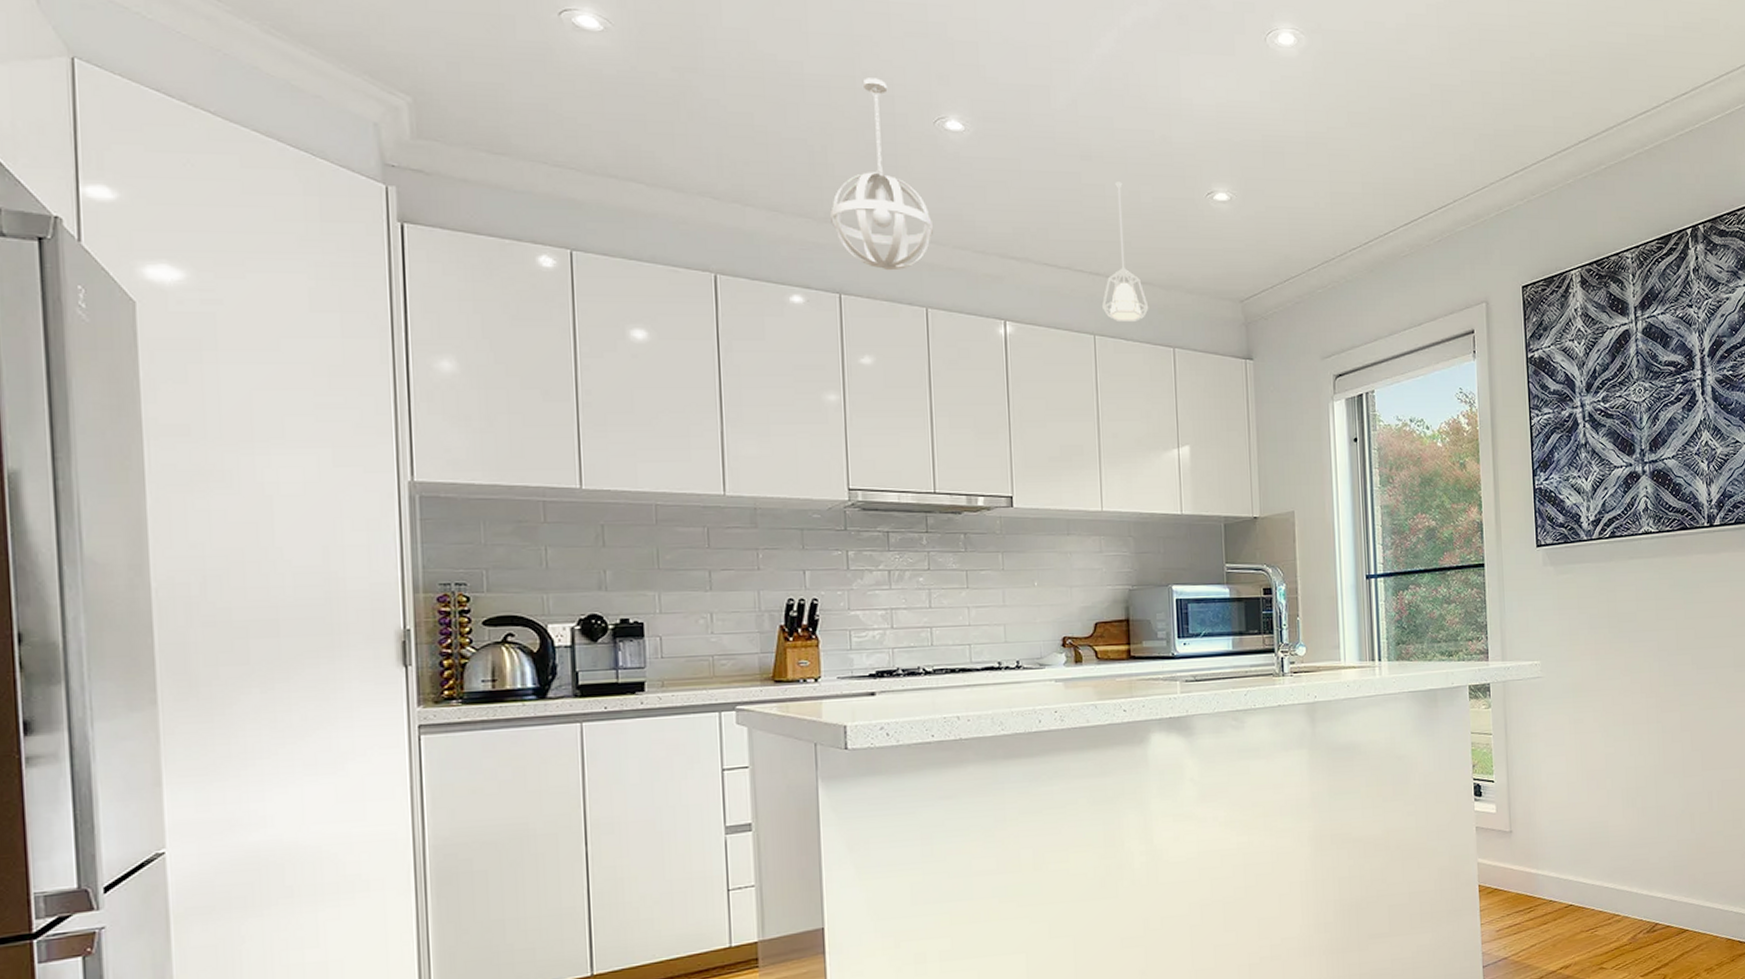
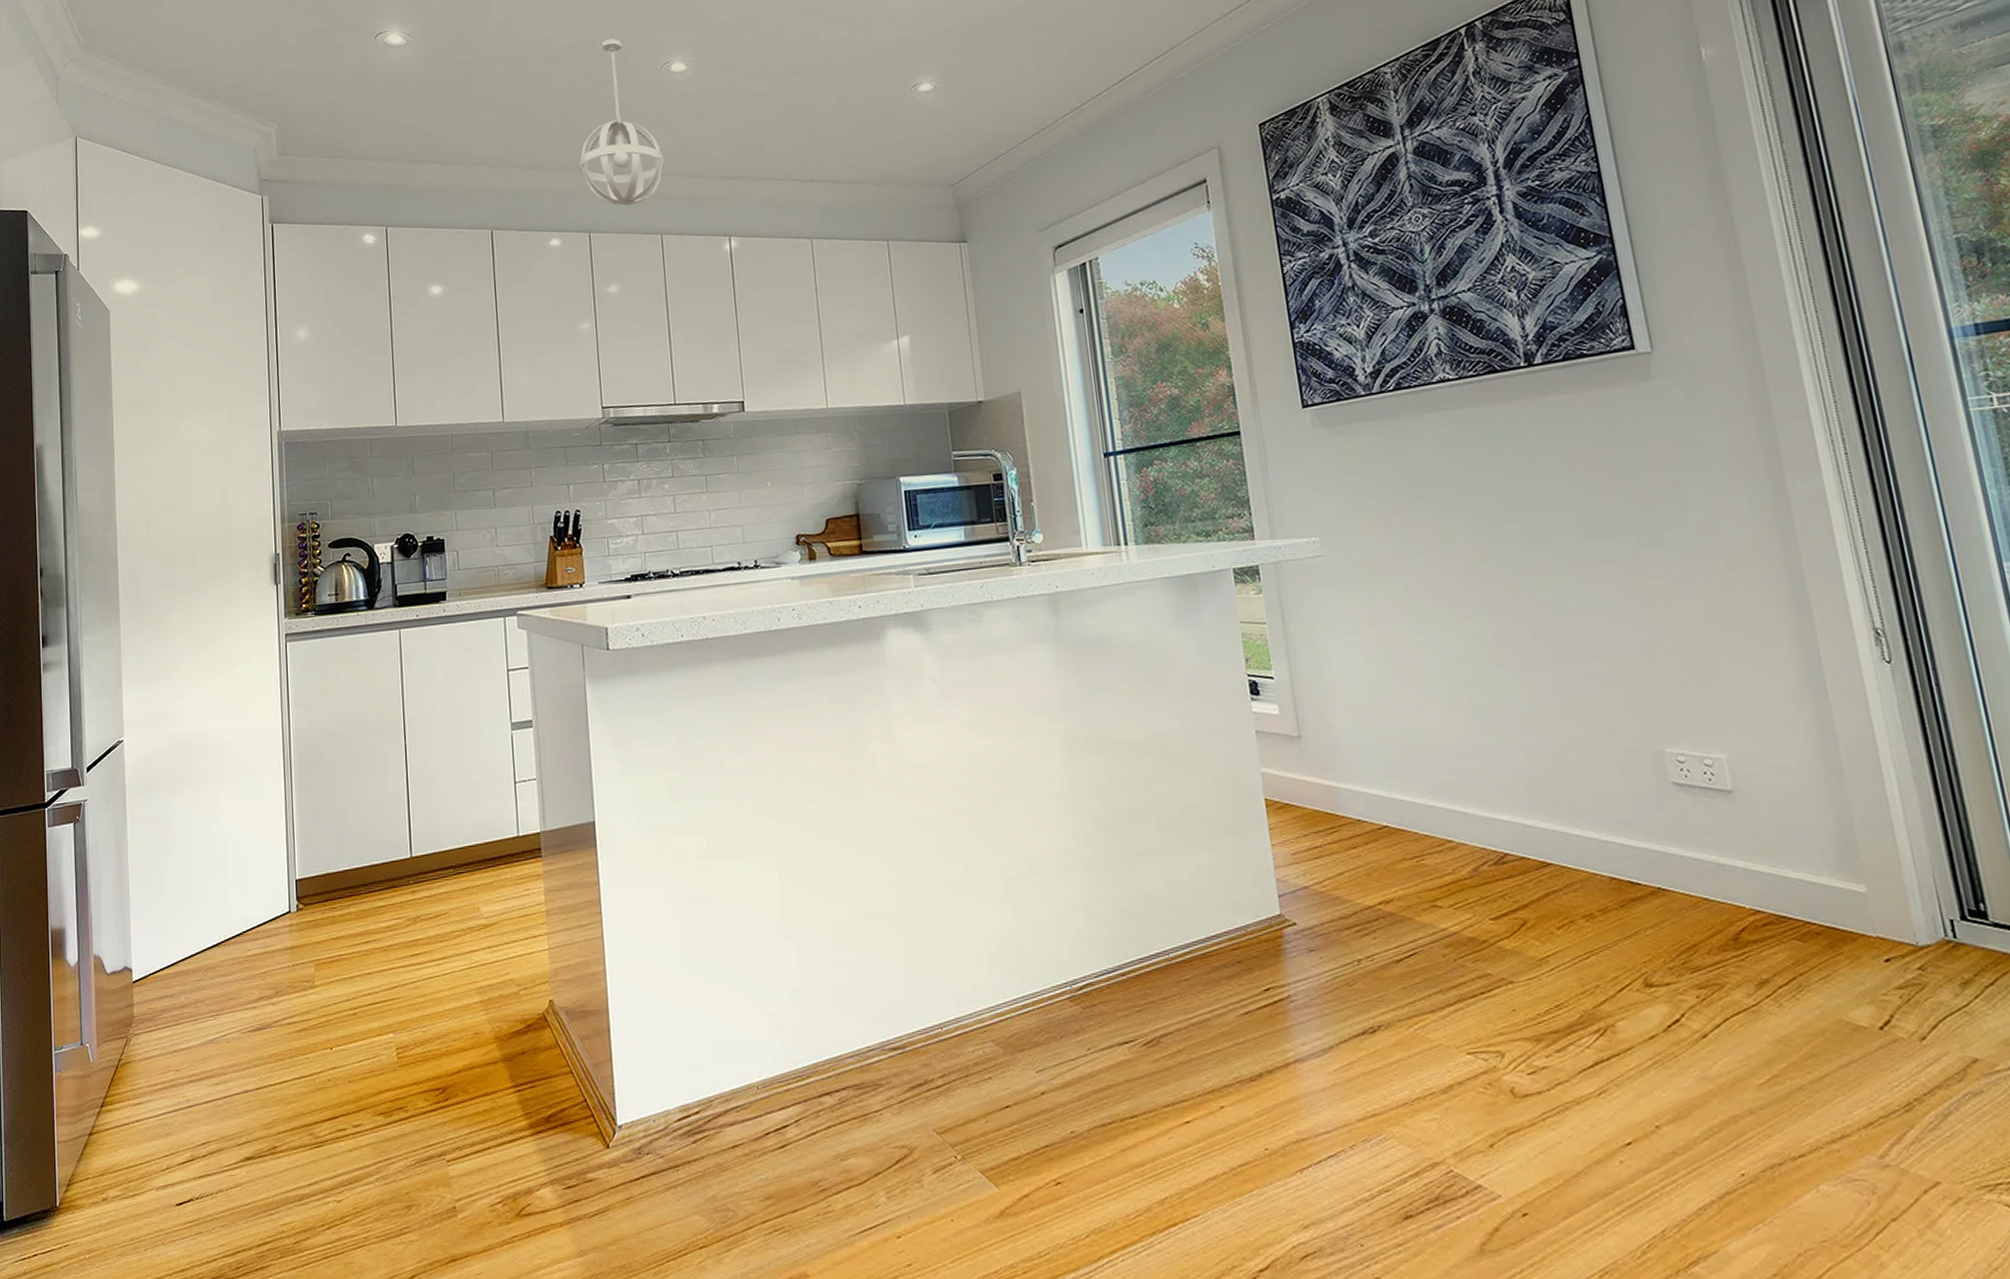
pendant lamp: present [1102,182,1149,321] -> none [817,90,862,223]

